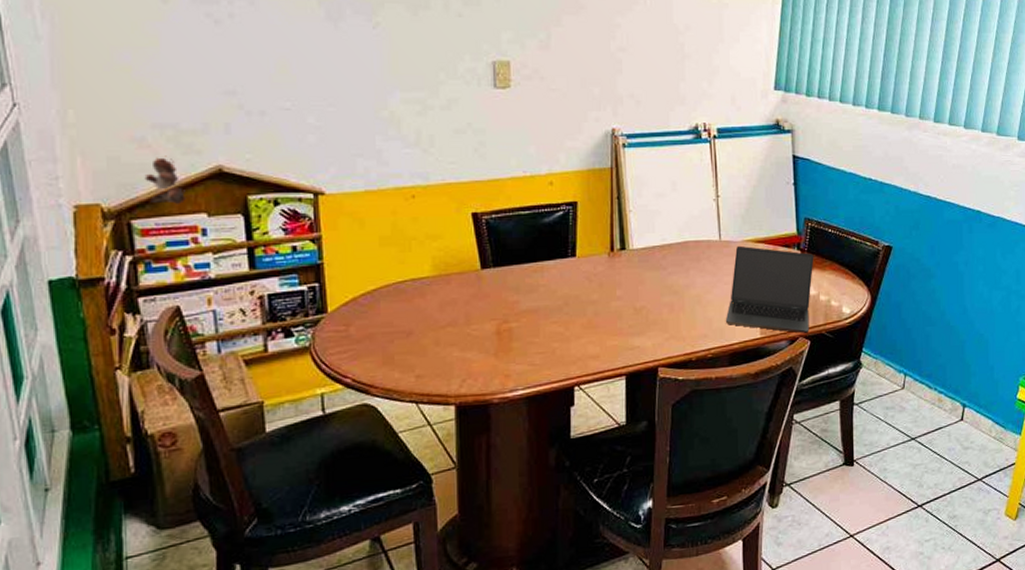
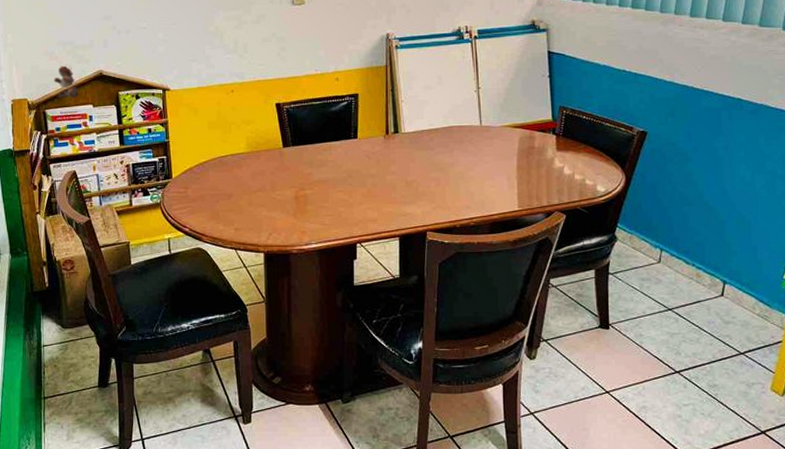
laptop: present [725,245,814,334] -> none [486,130,569,209]

